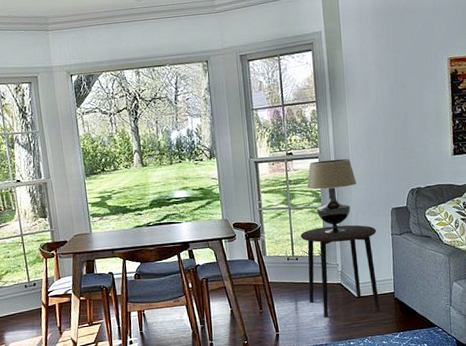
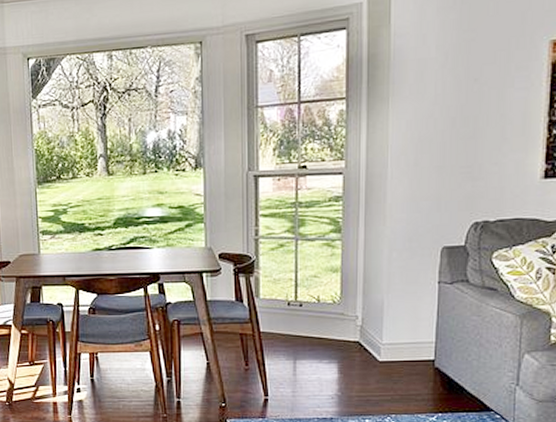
side table: present [300,225,380,318] -> none [308,265,418,385]
table lamp: present [307,158,357,234] -> none [323,176,395,276]

